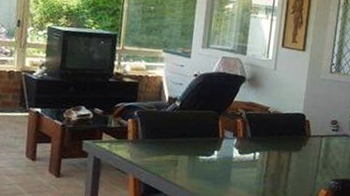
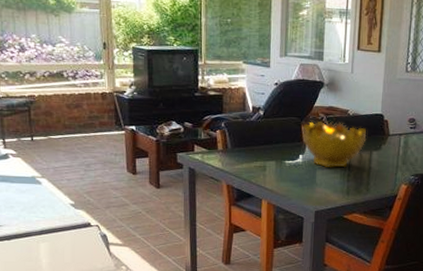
decorative bowl: none [219,117,287,168] -> present [302,121,367,168]

